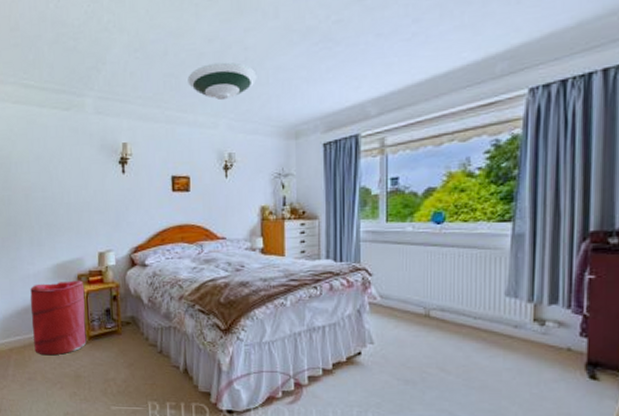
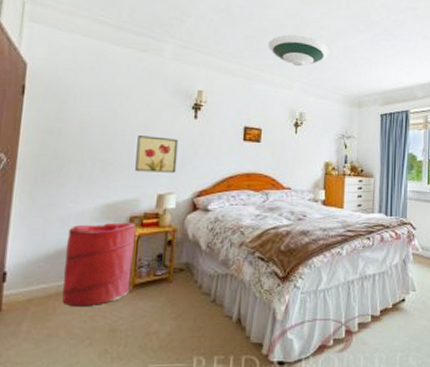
wall art: none [74,195,112,232] -> present [135,135,178,173]

